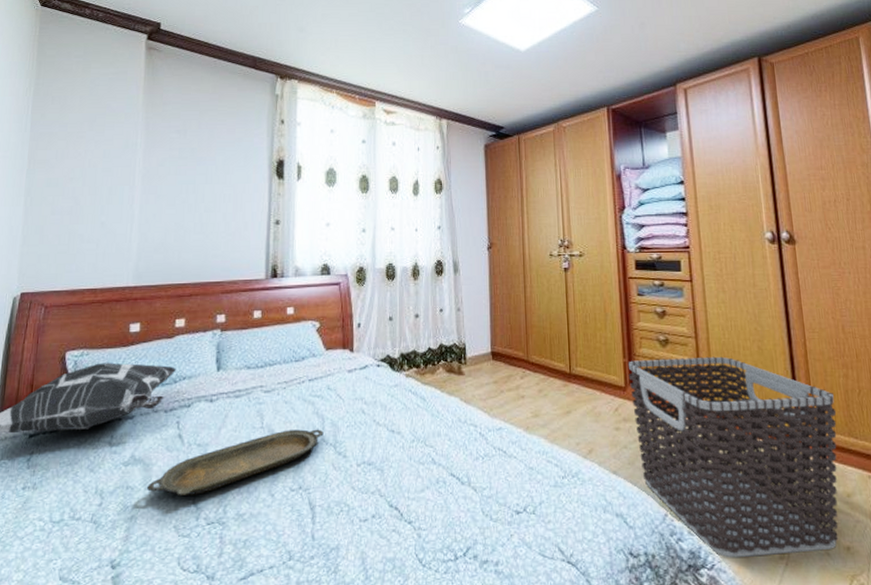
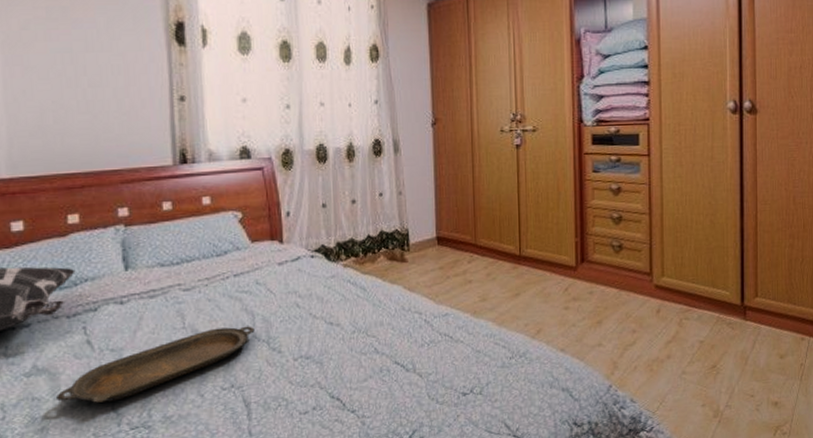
clothes hamper: present [627,356,838,558] -> none [579,232,778,421]

